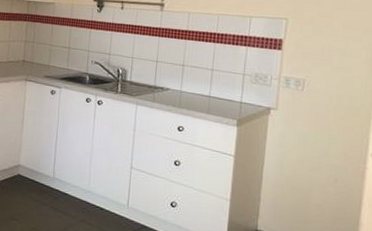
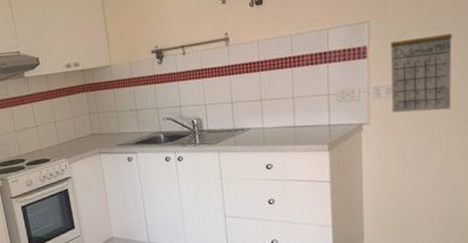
calendar: none [298,39,357,113] -> present [390,33,453,113]

